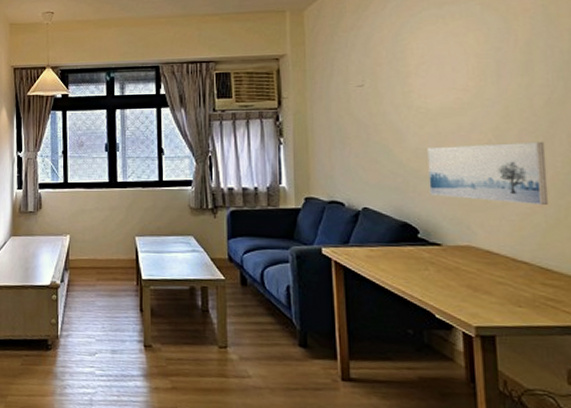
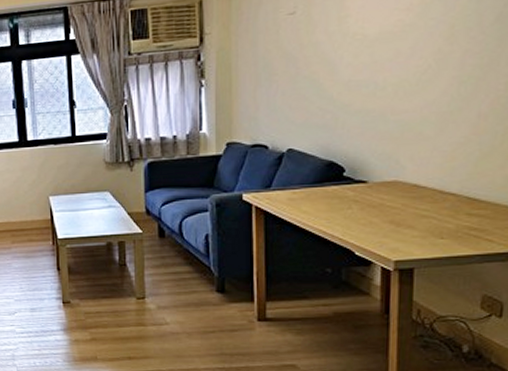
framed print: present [427,141,549,206] -> none [359,62,490,134]

